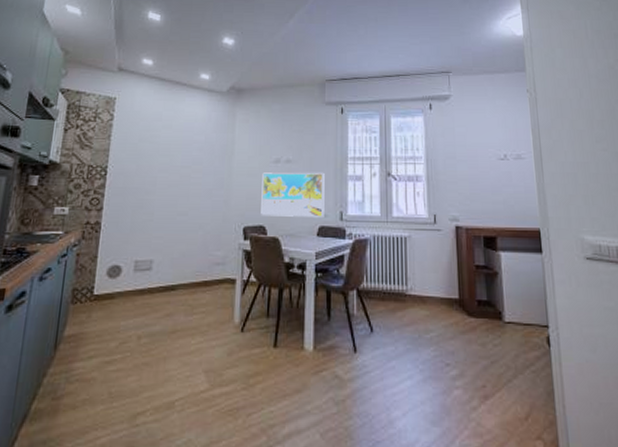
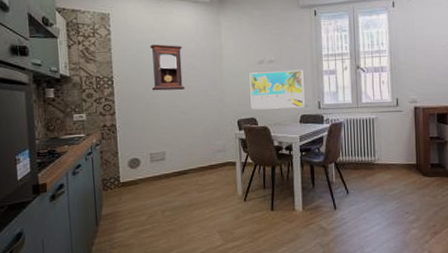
pendulum clock: none [149,134,190,186] -> present [150,44,186,91]

